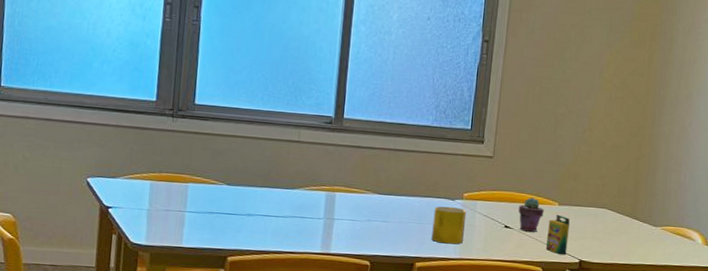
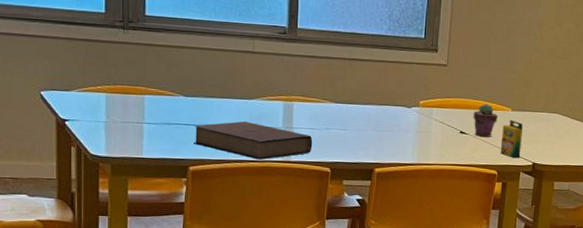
book: none [234,211,354,251] -> present [193,121,313,160]
cup: present [431,206,467,244] -> none [389,113,423,150]

